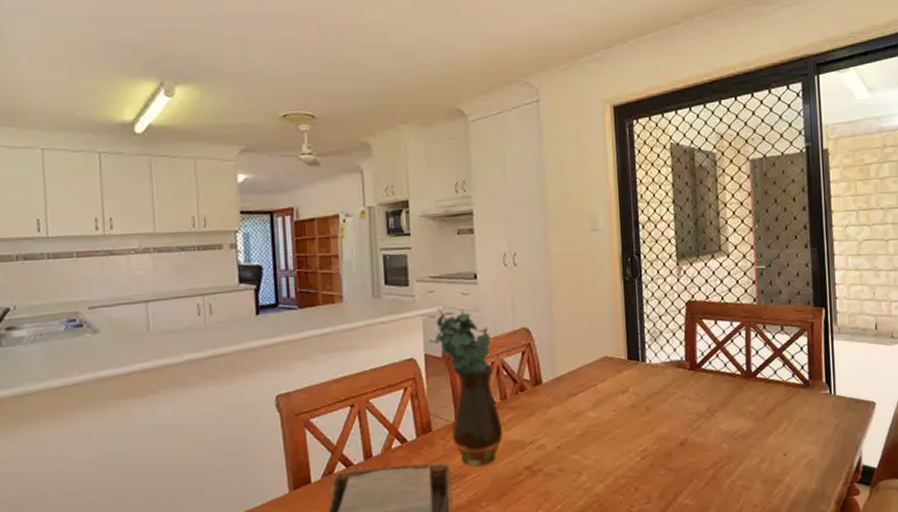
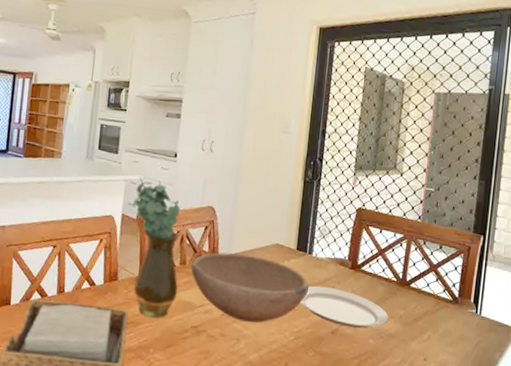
bowl: none [513,374,649,451] -> present [190,252,310,323]
plate: none [640,394,740,435] -> present [299,285,389,329]

